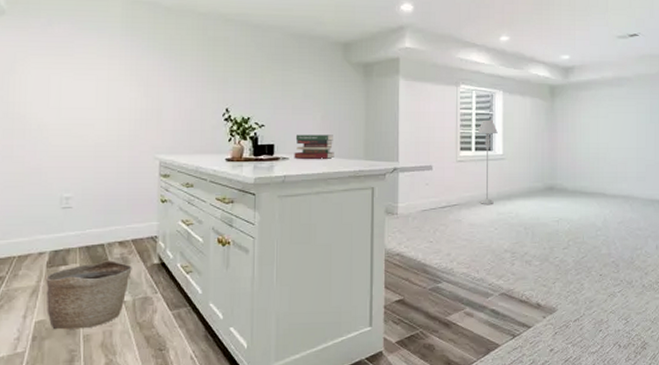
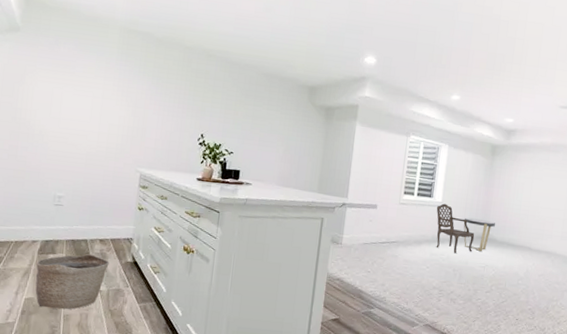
books: present [294,134,334,159] -> none [256,164,293,189]
floor lamp: present [477,119,498,205] -> none [416,169,440,246]
armchair: none [498,156,543,210] -> present [436,203,475,254]
side table: none [529,168,565,205] -> present [463,217,496,252]

